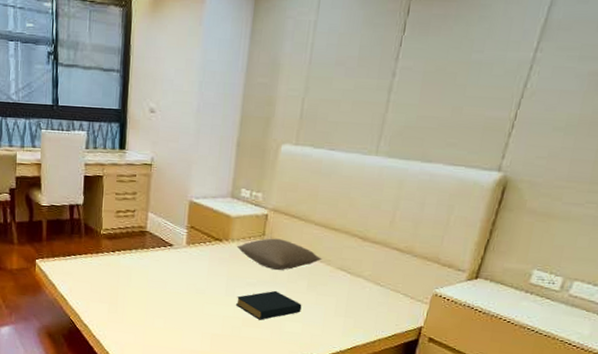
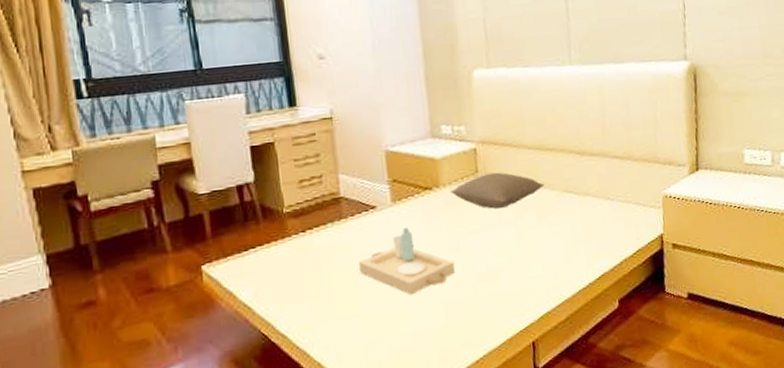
serving tray: none [151,267,228,321] -> present [359,227,456,296]
hardback book: present [235,290,302,320] -> none [463,232,538,272]

